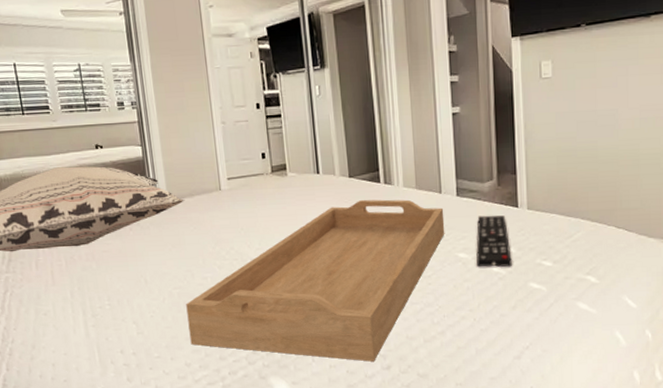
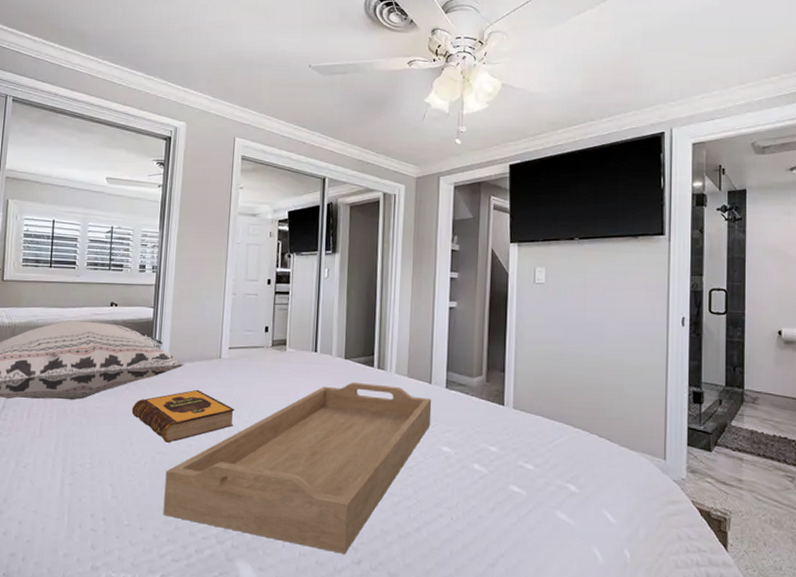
hardback book: none [139,223,246,277] -> present [131,389,235,443]
remote control: present [476,215,512,267] -> none [459,410,494,465]

